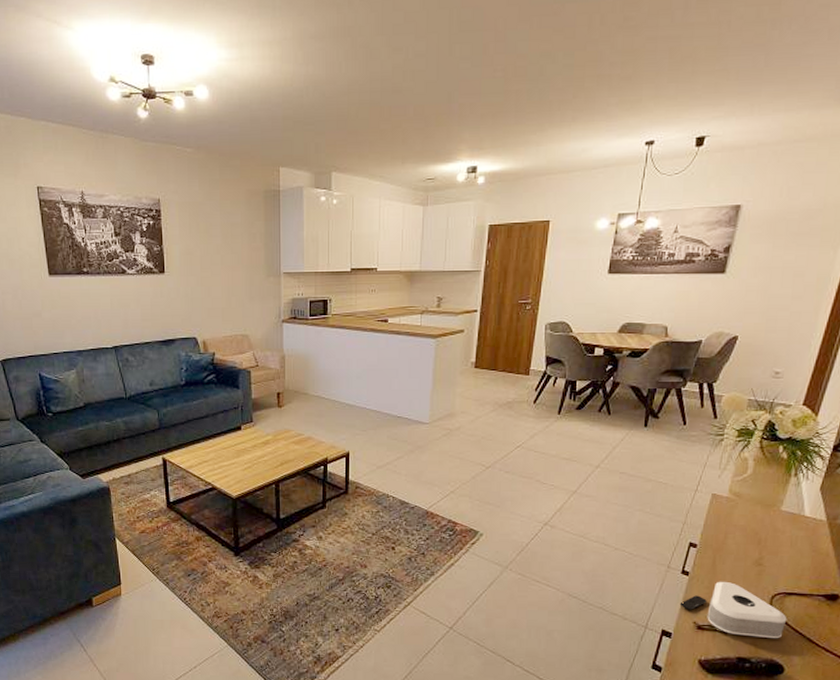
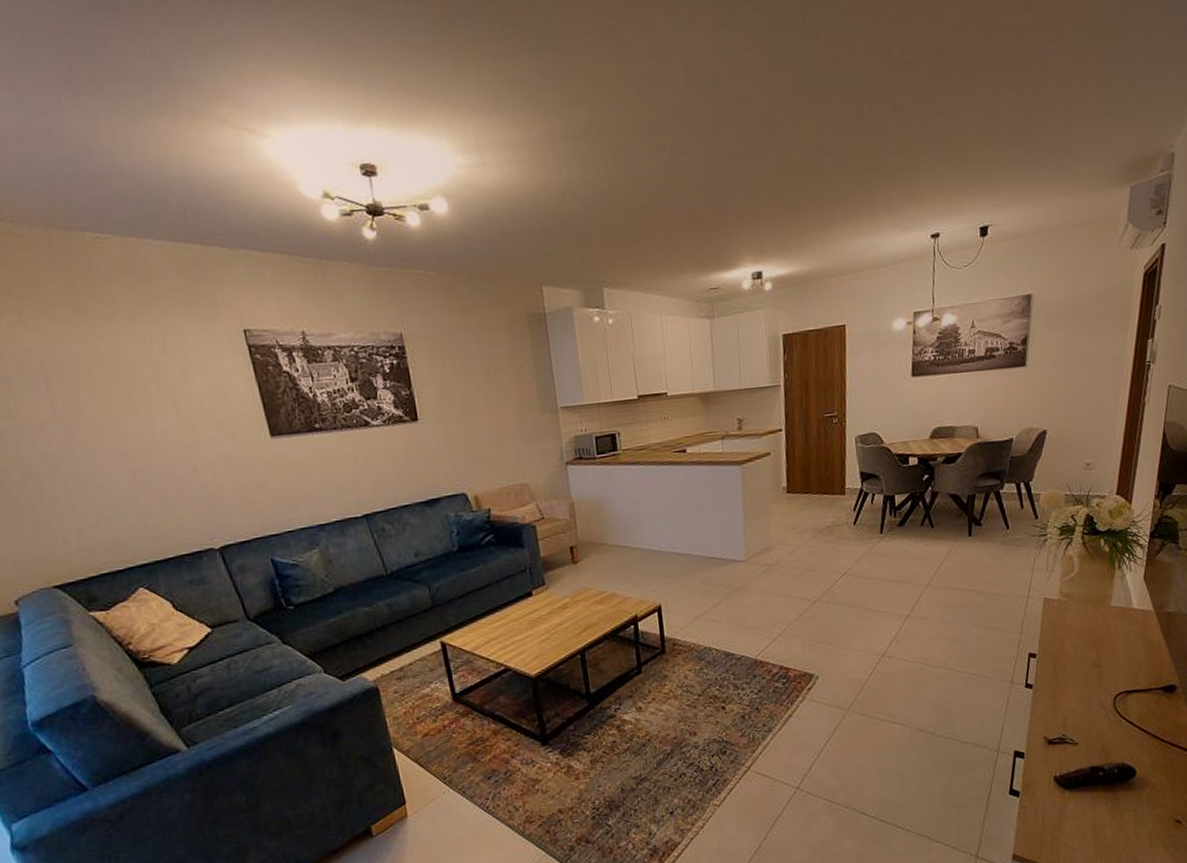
speaker: present [679,581,787,639] -> none [1028,688,1132,744]

